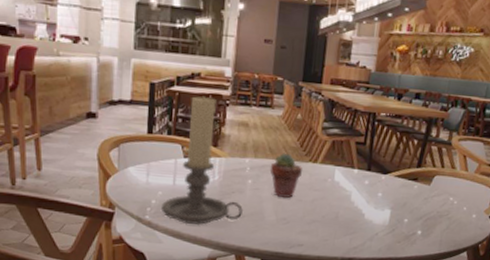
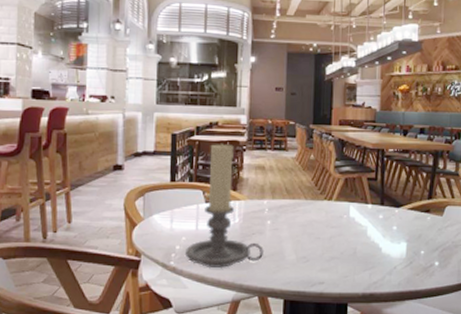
potted succulent: present [269,152,303,198] -> none [287,192,319,236]

